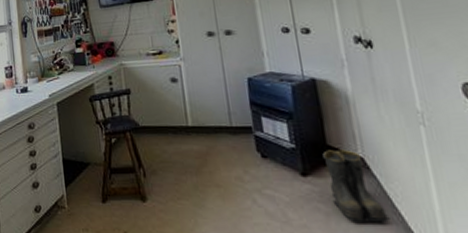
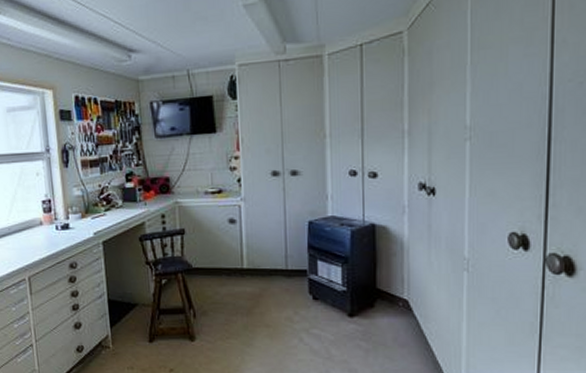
boots: present [322,149,390,223] -> none [371,293,422,358]

